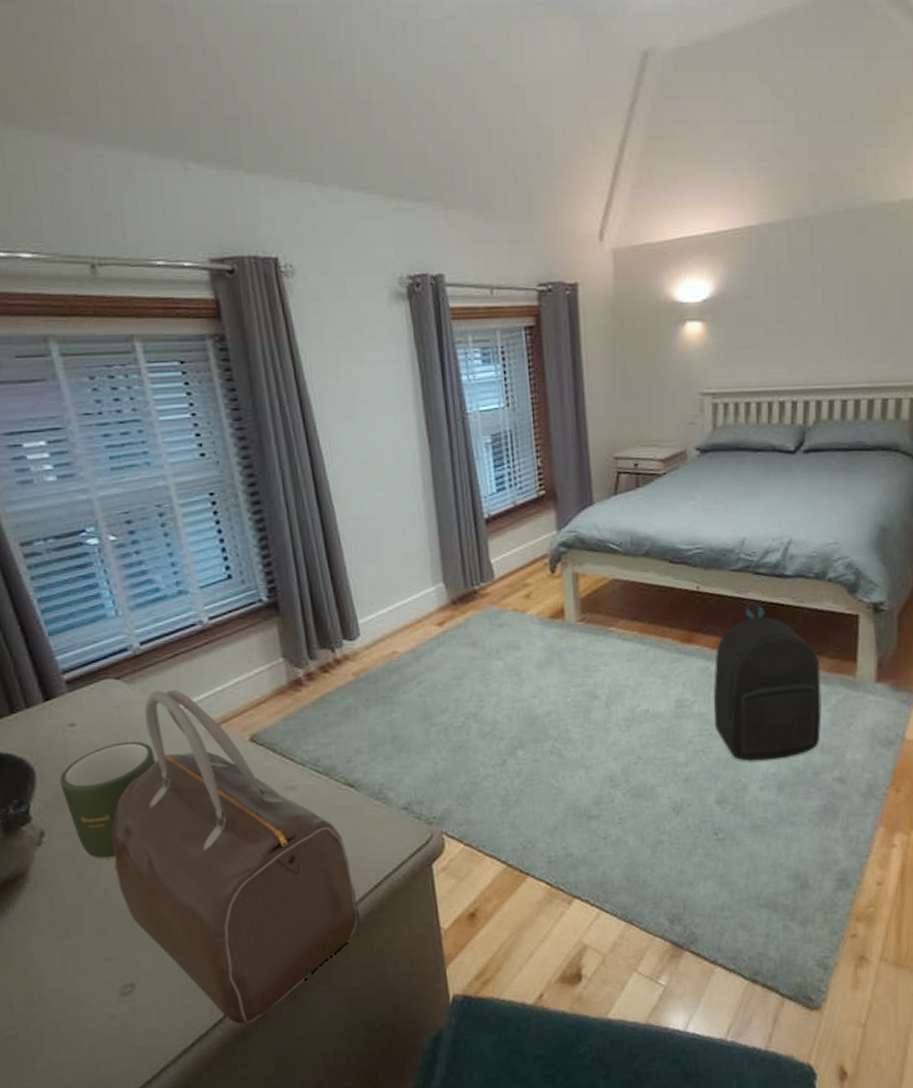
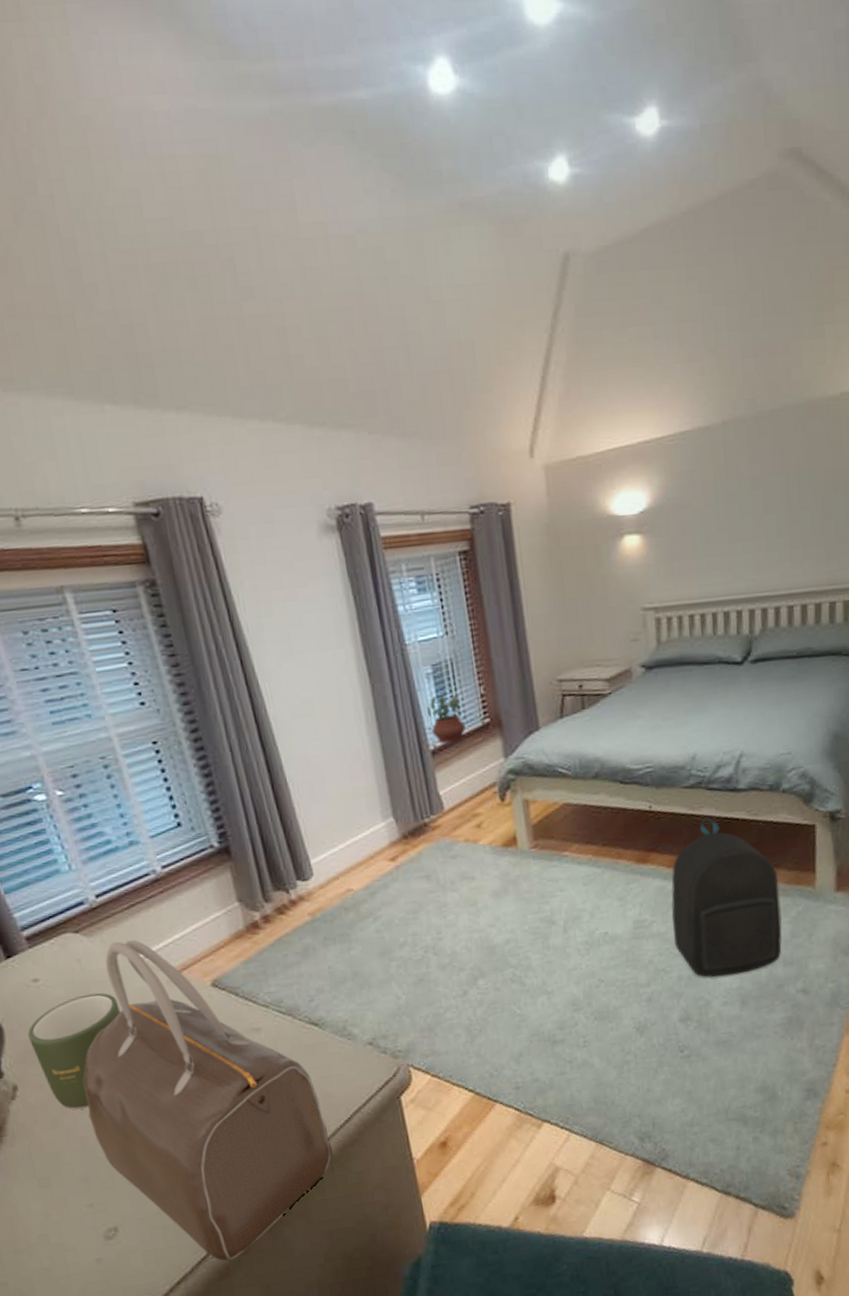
potted plant: none [484,464,521,514] -> present [427,694,466,744]

